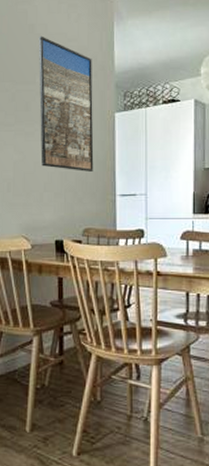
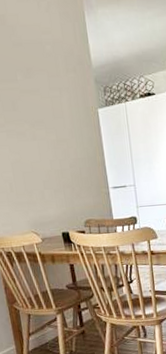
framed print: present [38,36,94,171] -> none [11,28,86,168]

